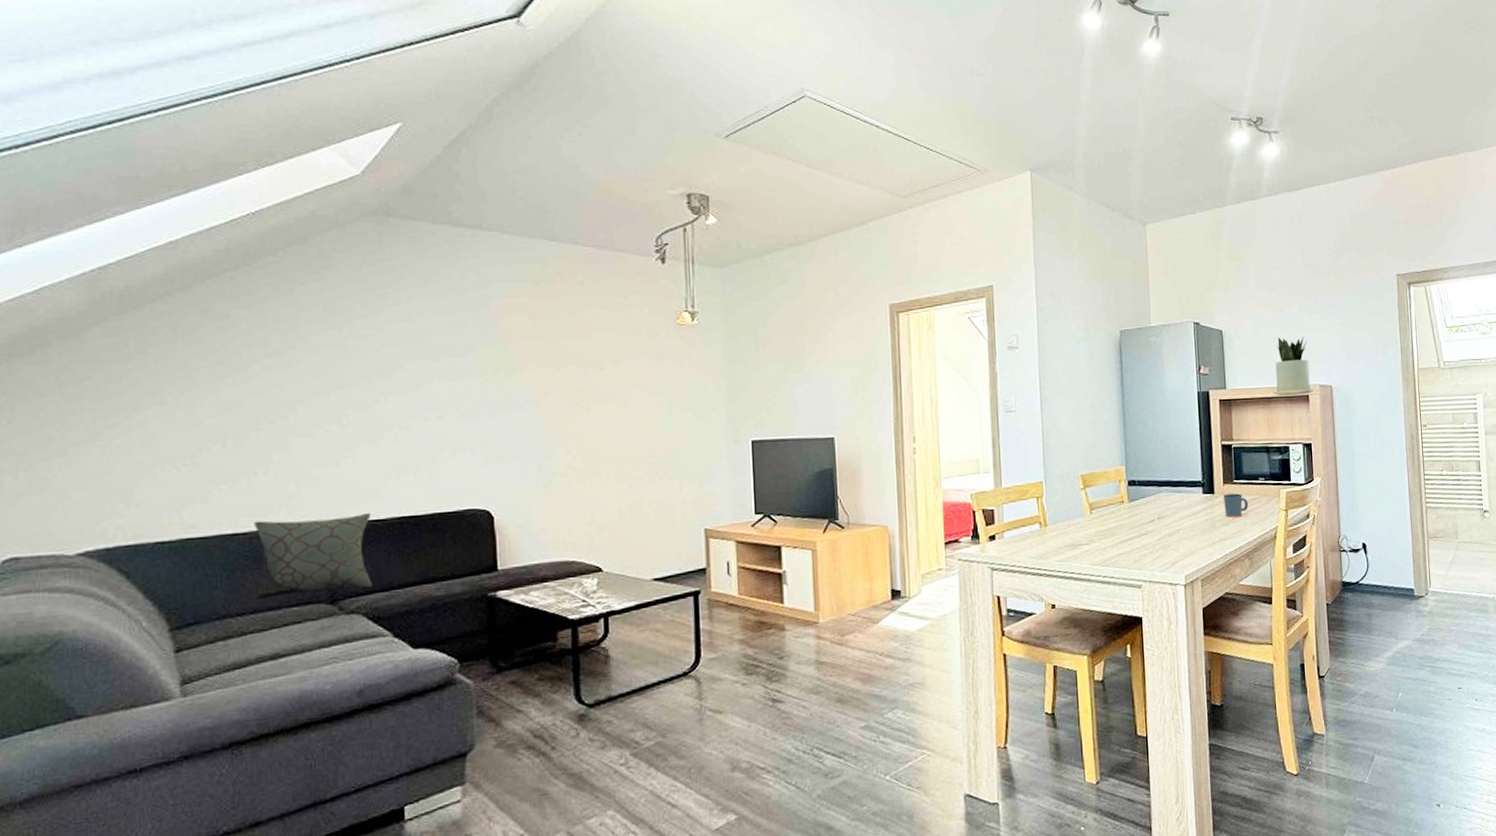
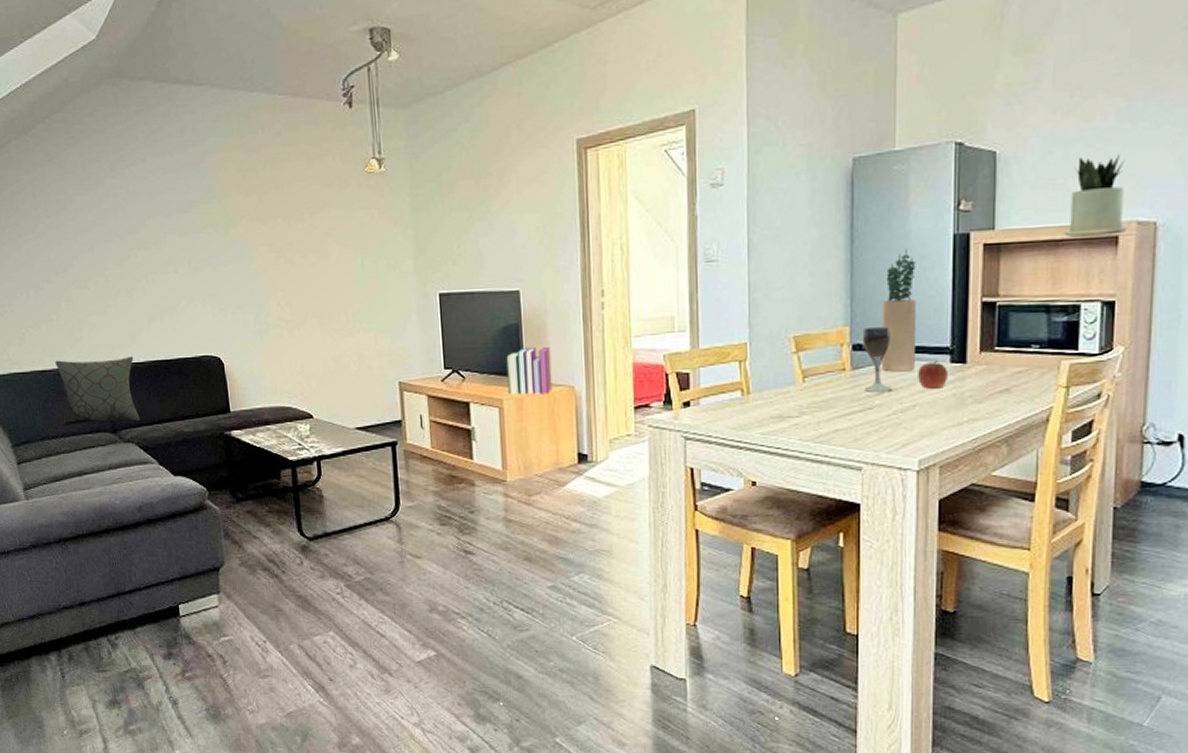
books: none [820,490,866,537] -> present [506,347,553,395]
cup: none [1135,466,1161,522] -> present [862,327,892,394]
vase: none [1148,402,1177,503] -> present [881,248,917,372]
fruit: none [1179,491,1202,516] -> present [918,359,948,389]
mug: present [1224,493,1248,518] -> none [979,364,1013,394]

